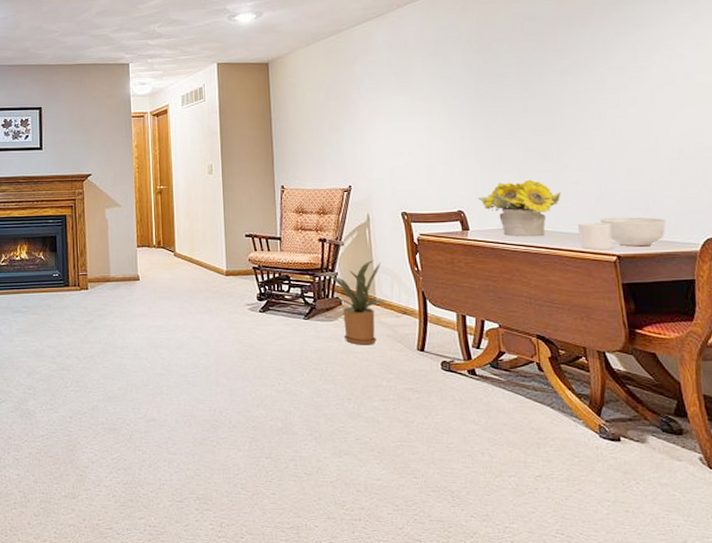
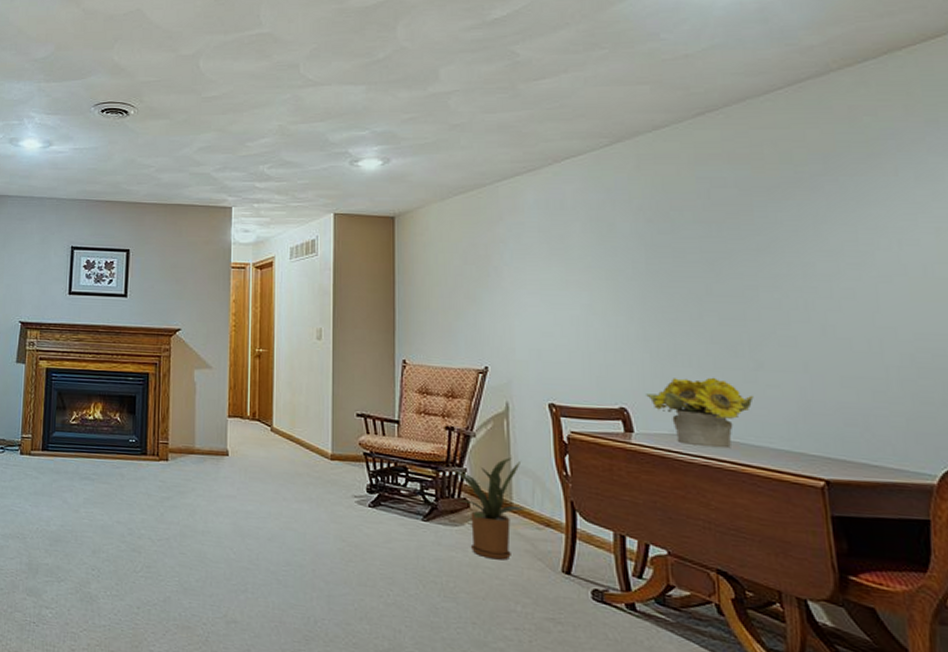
mug: present [578,222,613,250] -> none [774,436,820,473]
bowl: present [600,217,666,247] -> none [804,433,892,473]

